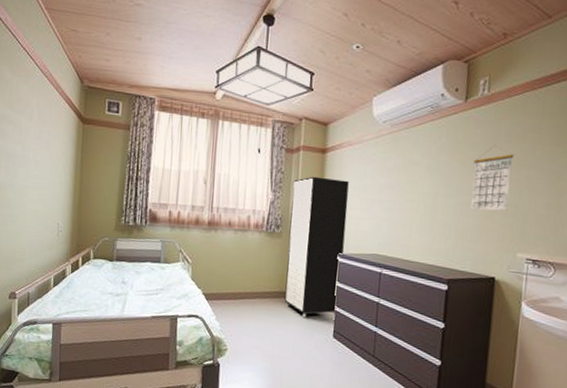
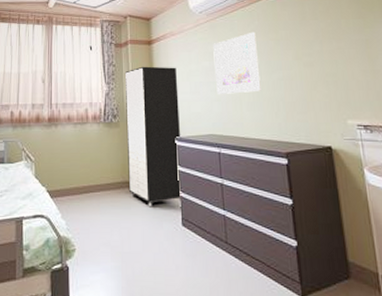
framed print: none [388,149,441,216] -> present [213,31,261,95]
calendar: present [470,145,514,211] -> none [287,23,328,83]

